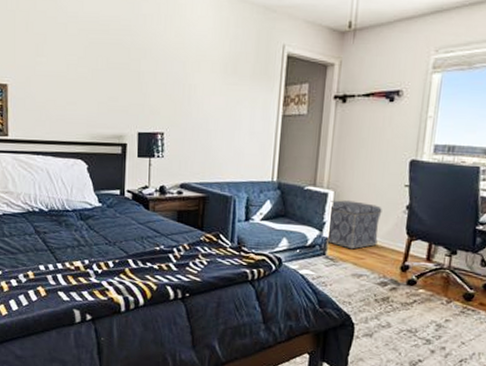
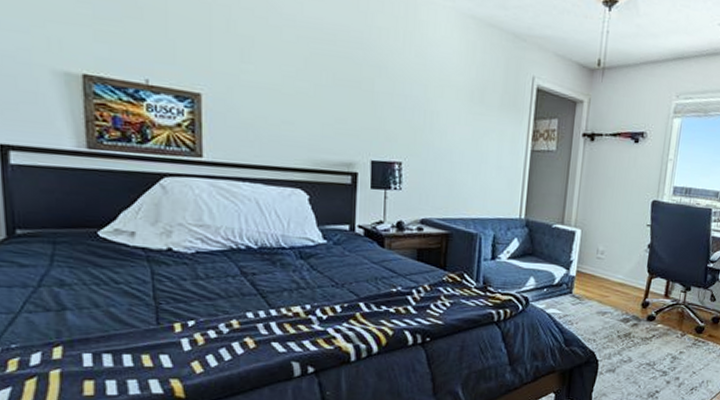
ottoman: present [326,200,382,250] -> none [572,238,626,288]

